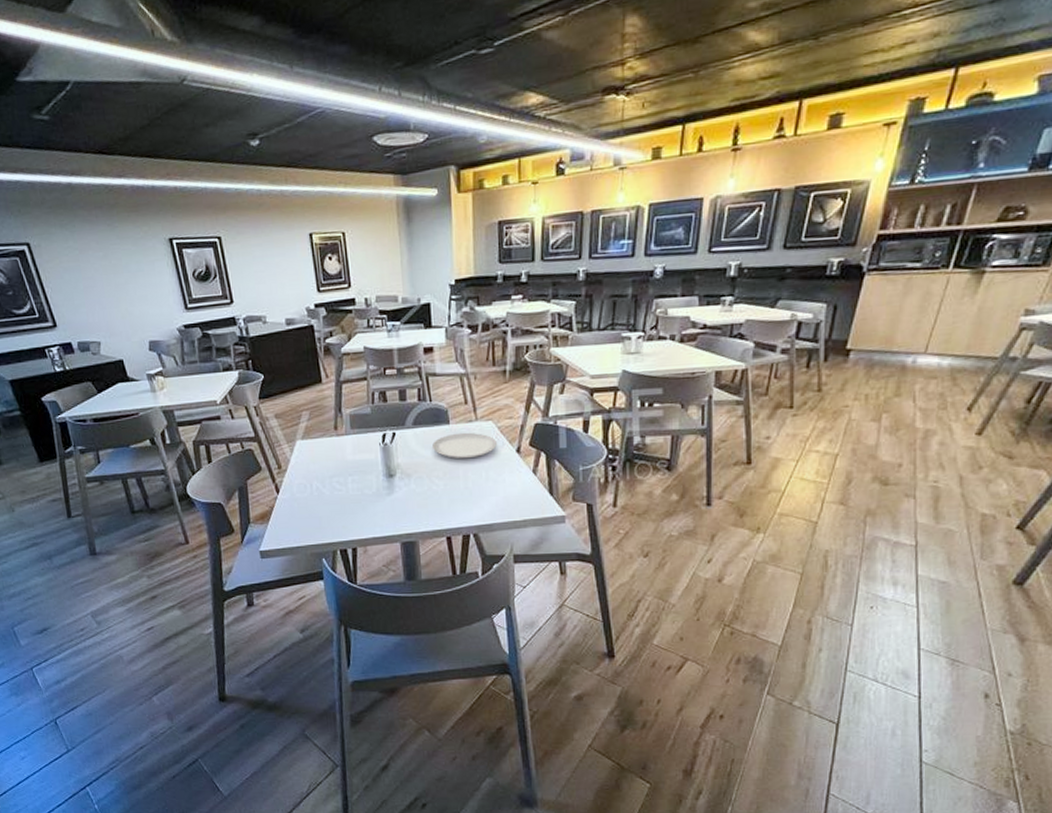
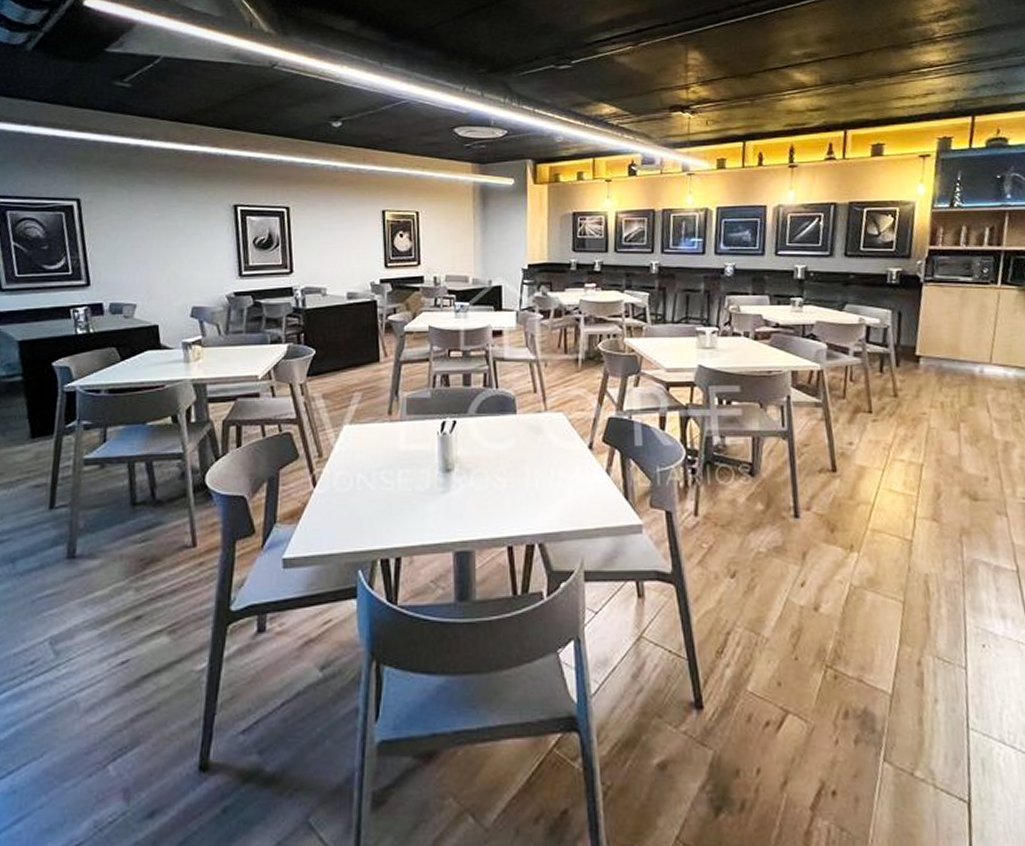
plate: present [432,432,497,459] -> none [497,424,567,454]

